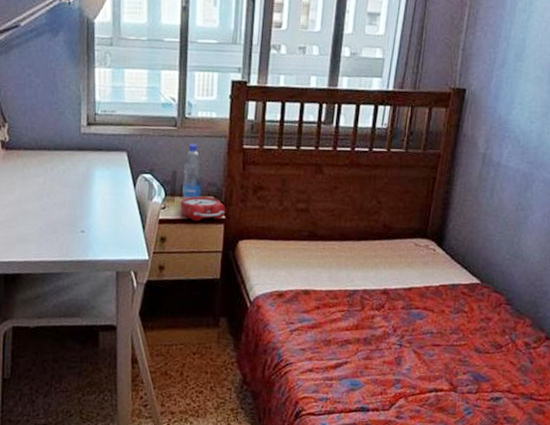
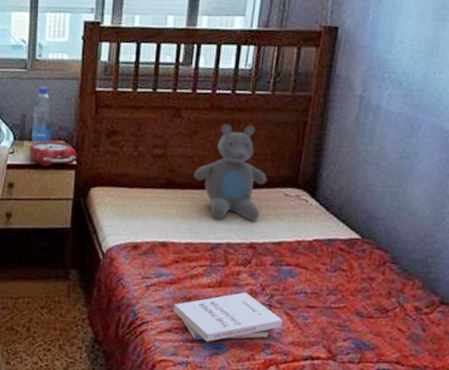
books: none [314,333,412,379] -> present [173,291,283,342]
stuffed animal: none [334,179,400,269] -> present [194,123,267,221]

